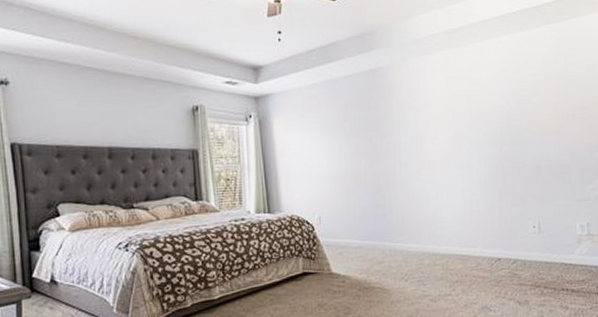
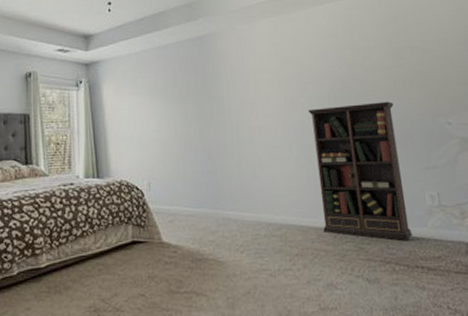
bookcase: none [474,137,562,266] -> present [307,101,413,240]

